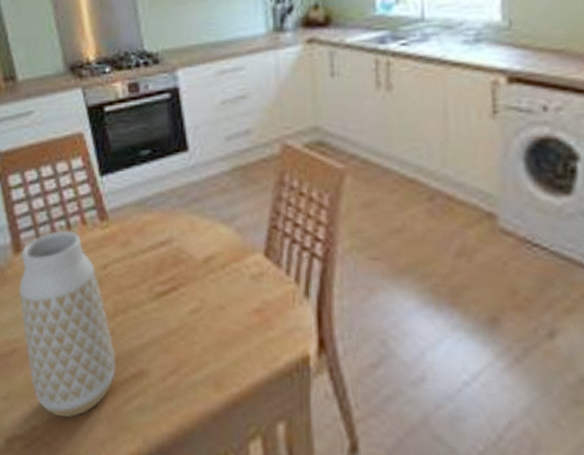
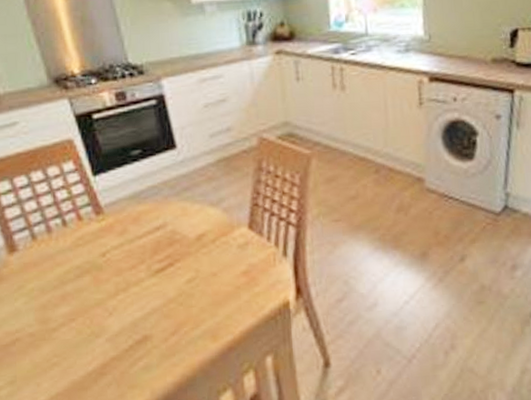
vase: present [18,231,116,418] -> none [16,227,121,389]

